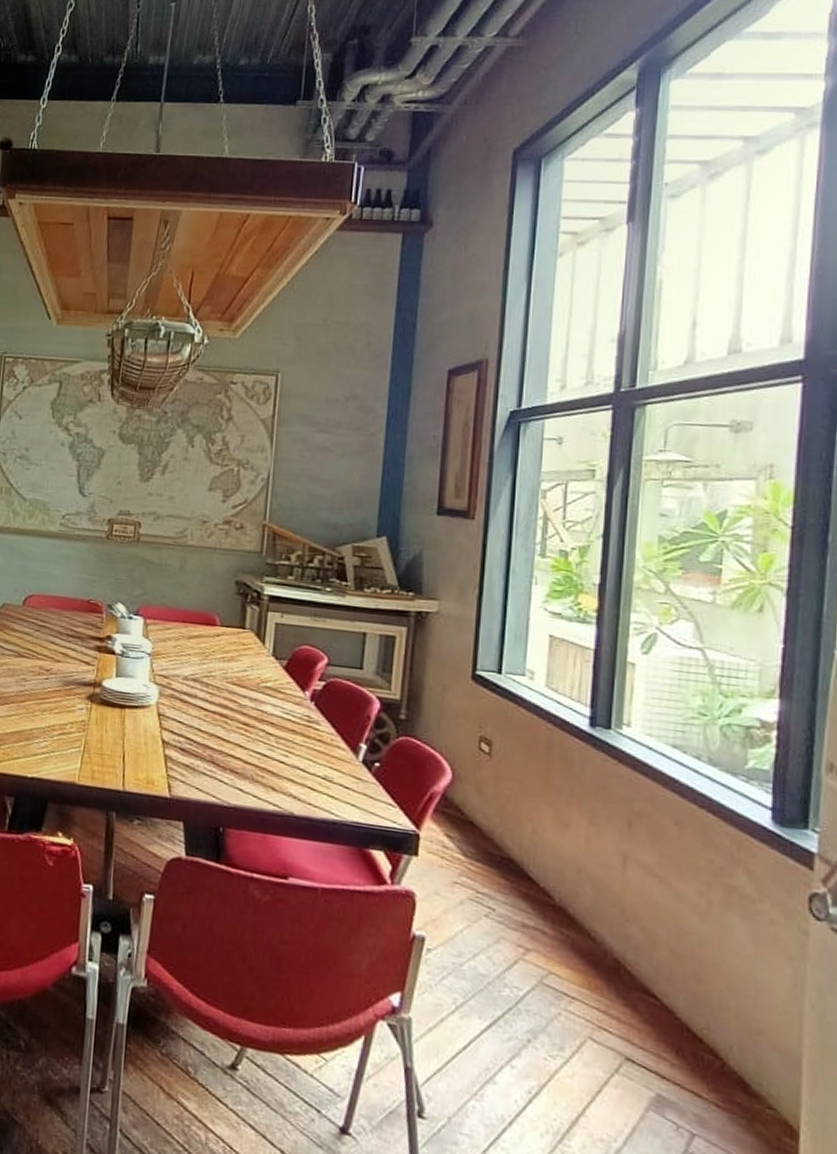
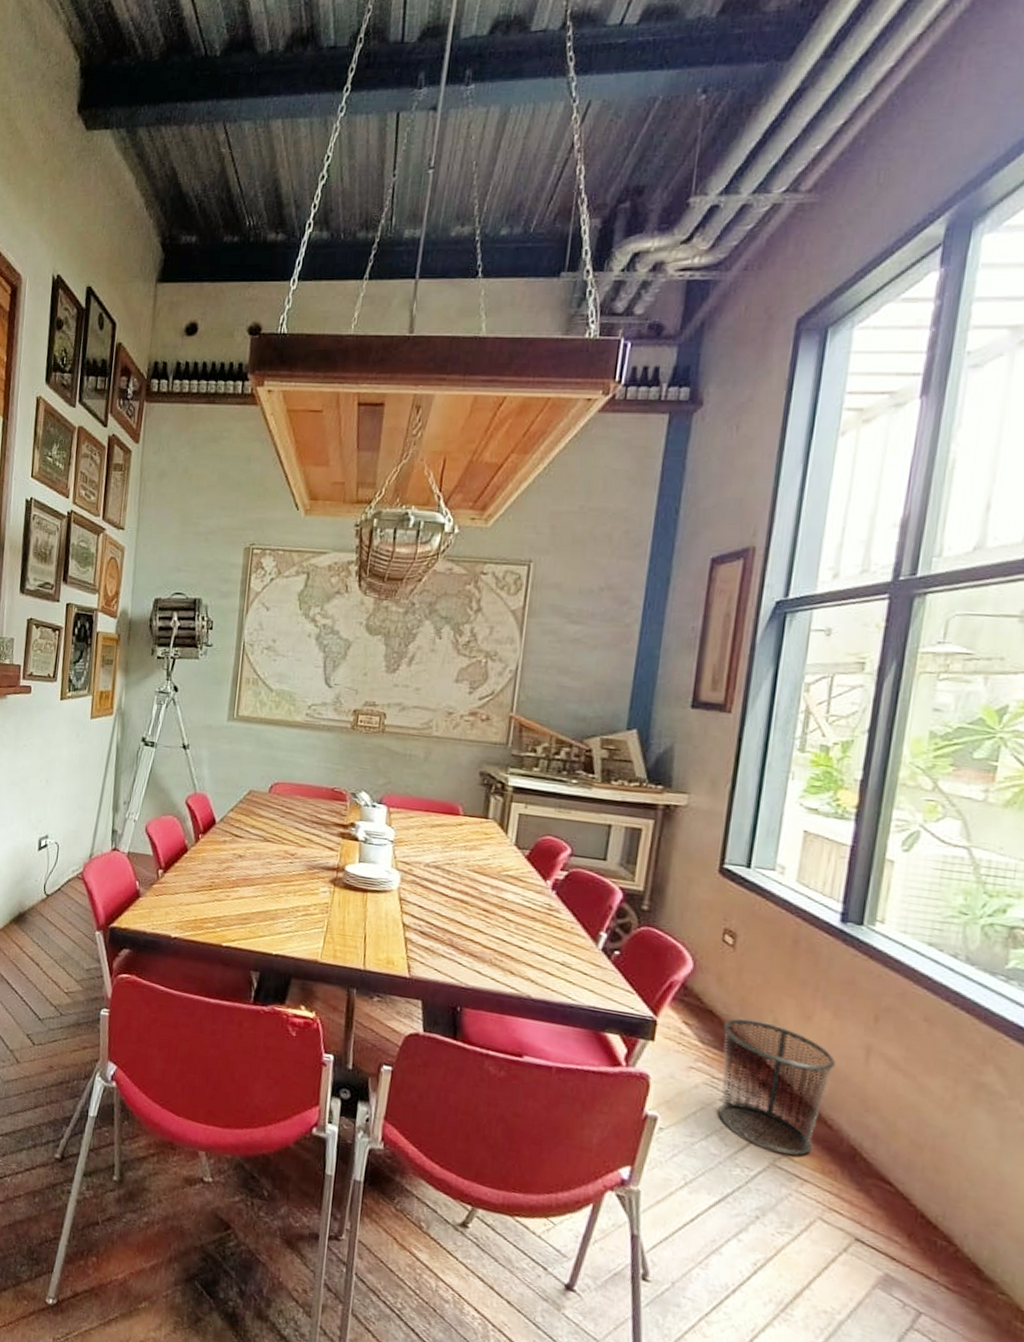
waste bin: none [484,828,594,972] -> present [718,1018,835,1156]

